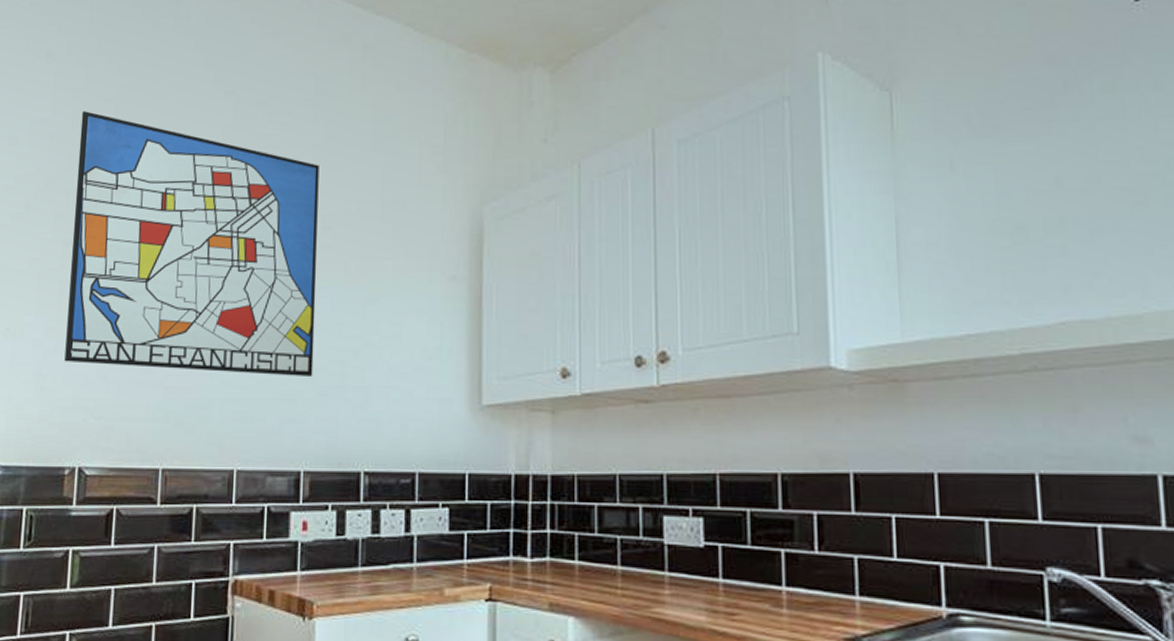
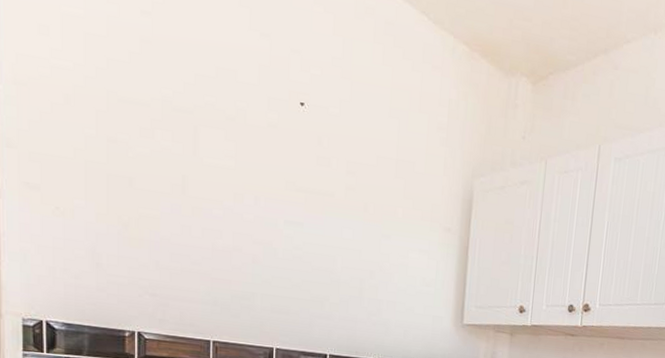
wall art: present [64,111,319,378] -> none [116,17,345,287]

